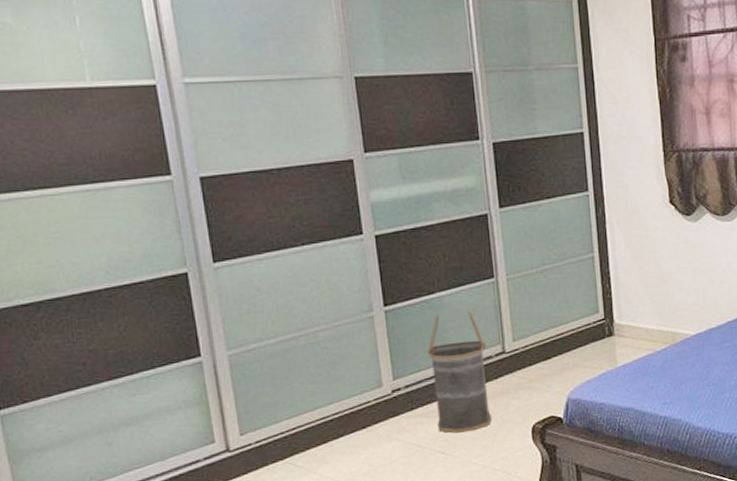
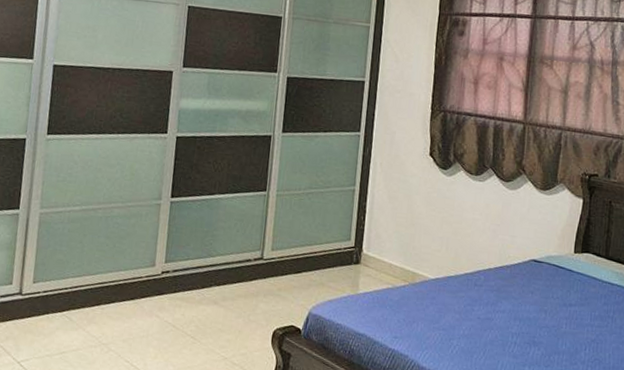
basket: present [427,311,491,433] -> none [193,212,249,323]

